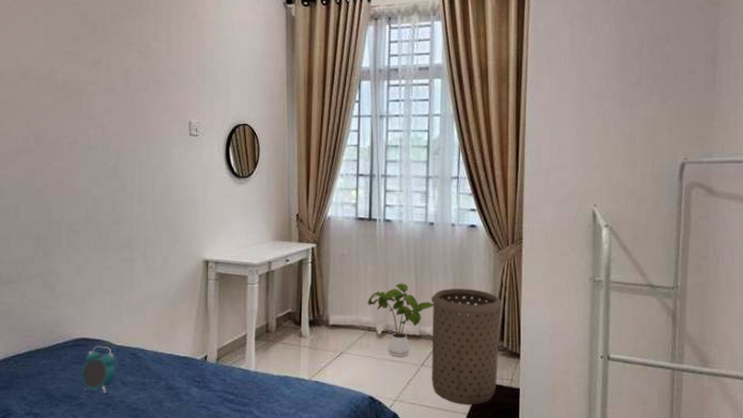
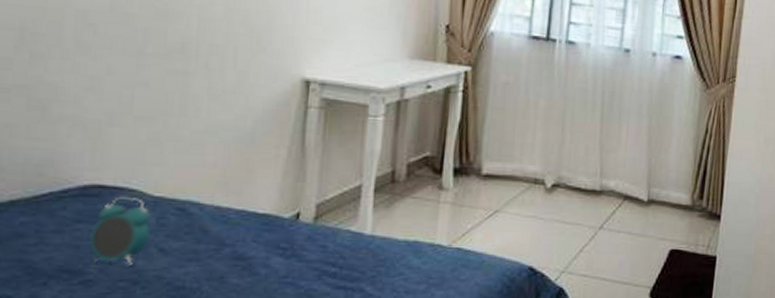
house plant: present [367,283,434,357] -> none [536,124,621,218]
laundry basket: present [431,289,502,404] -> none [611,133,705,276]

